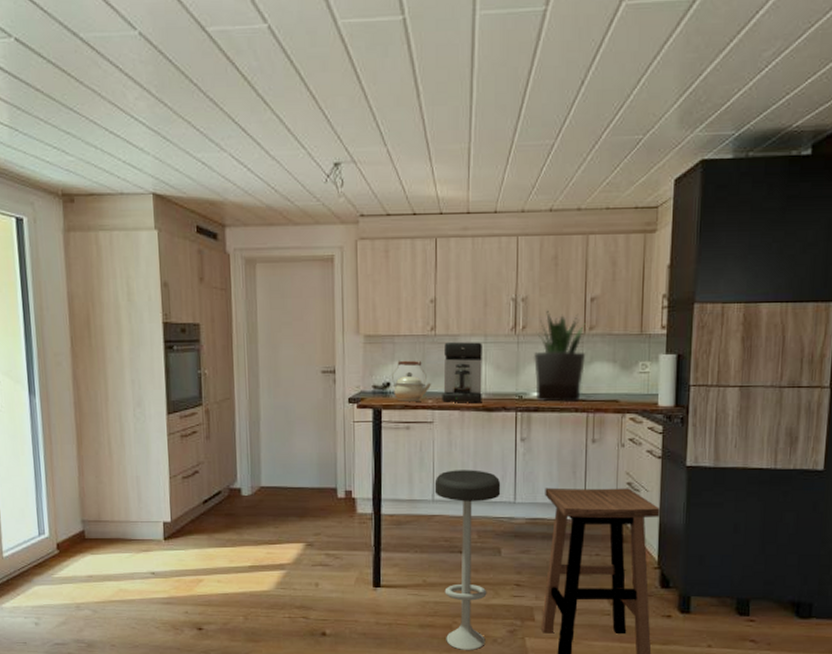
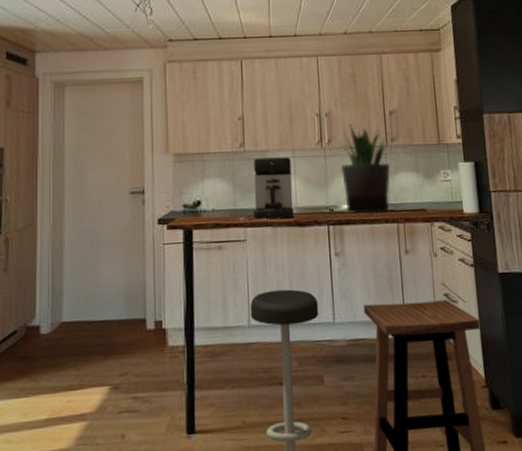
kettle: present [392,360,432,401] -> none [202,177,243,220]

